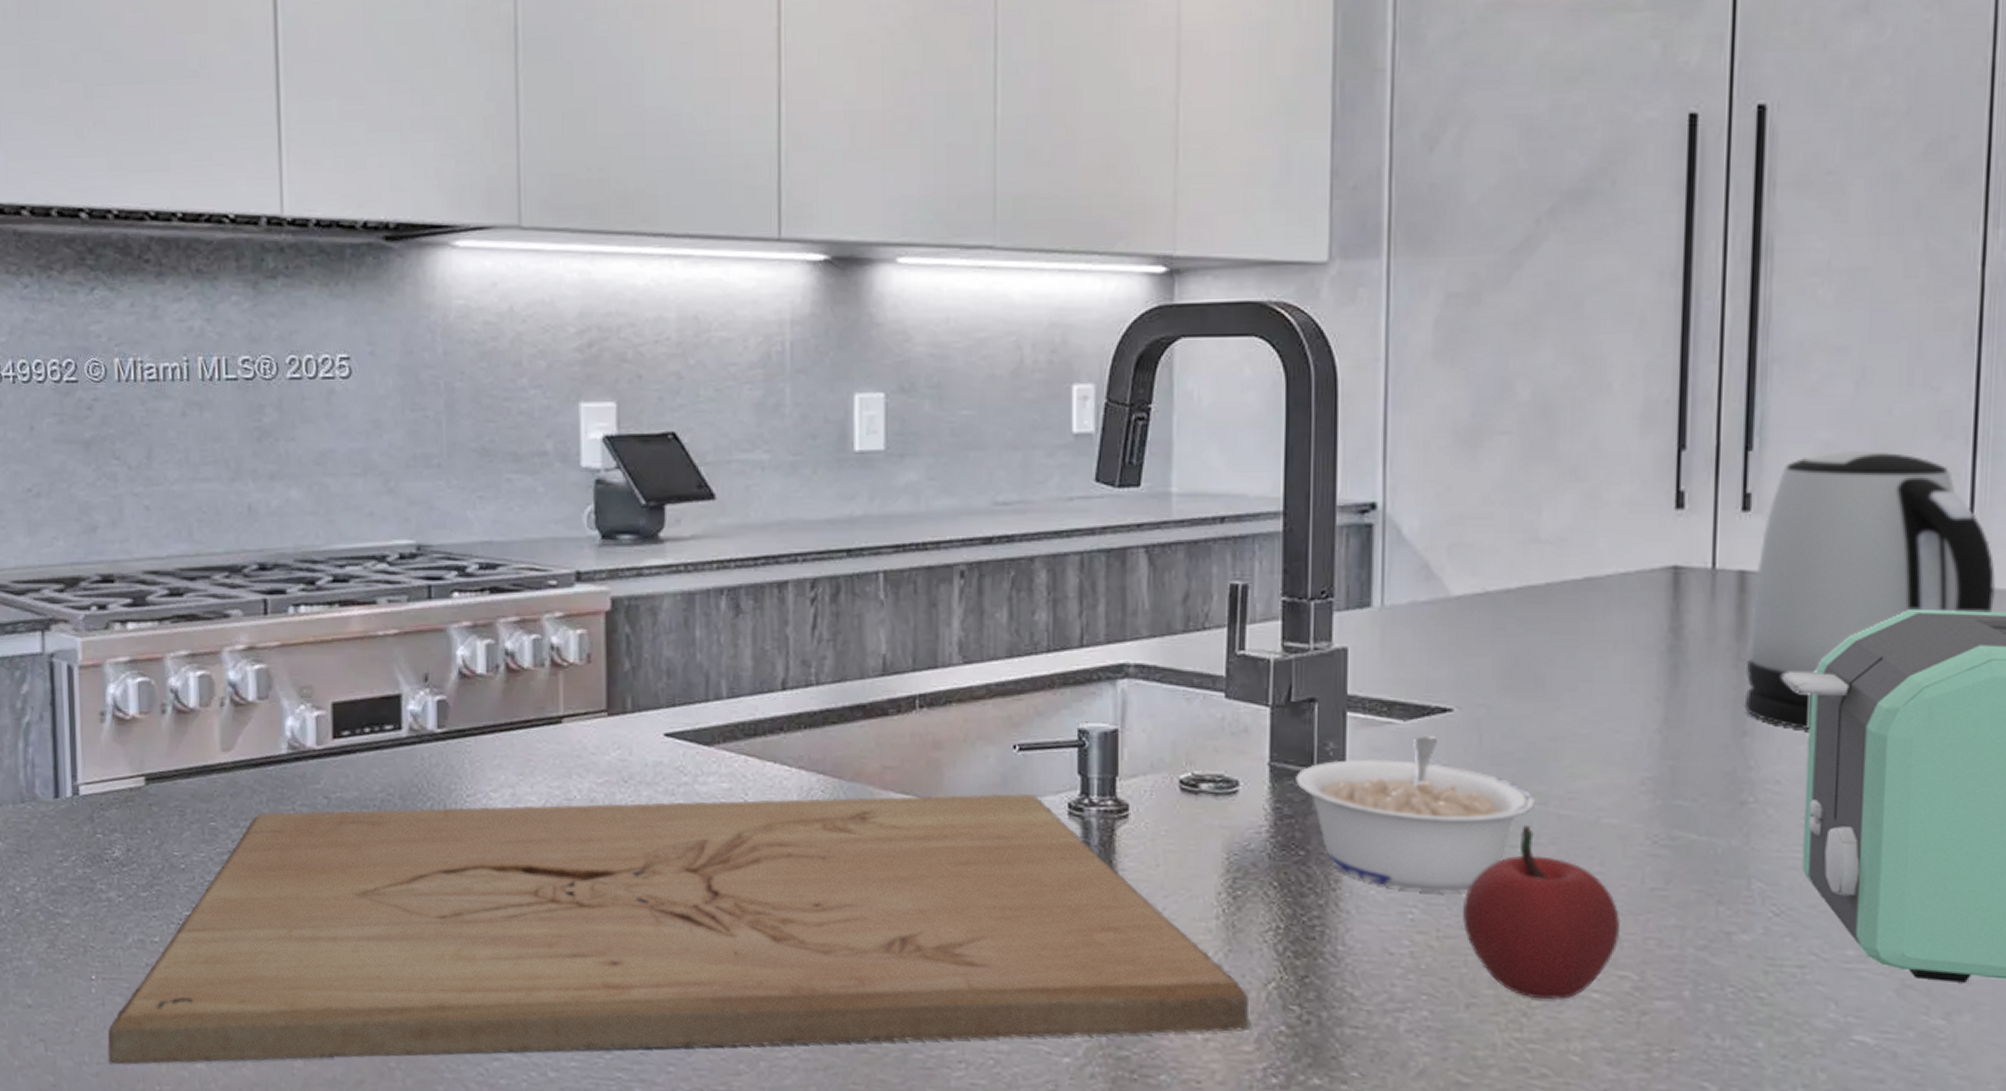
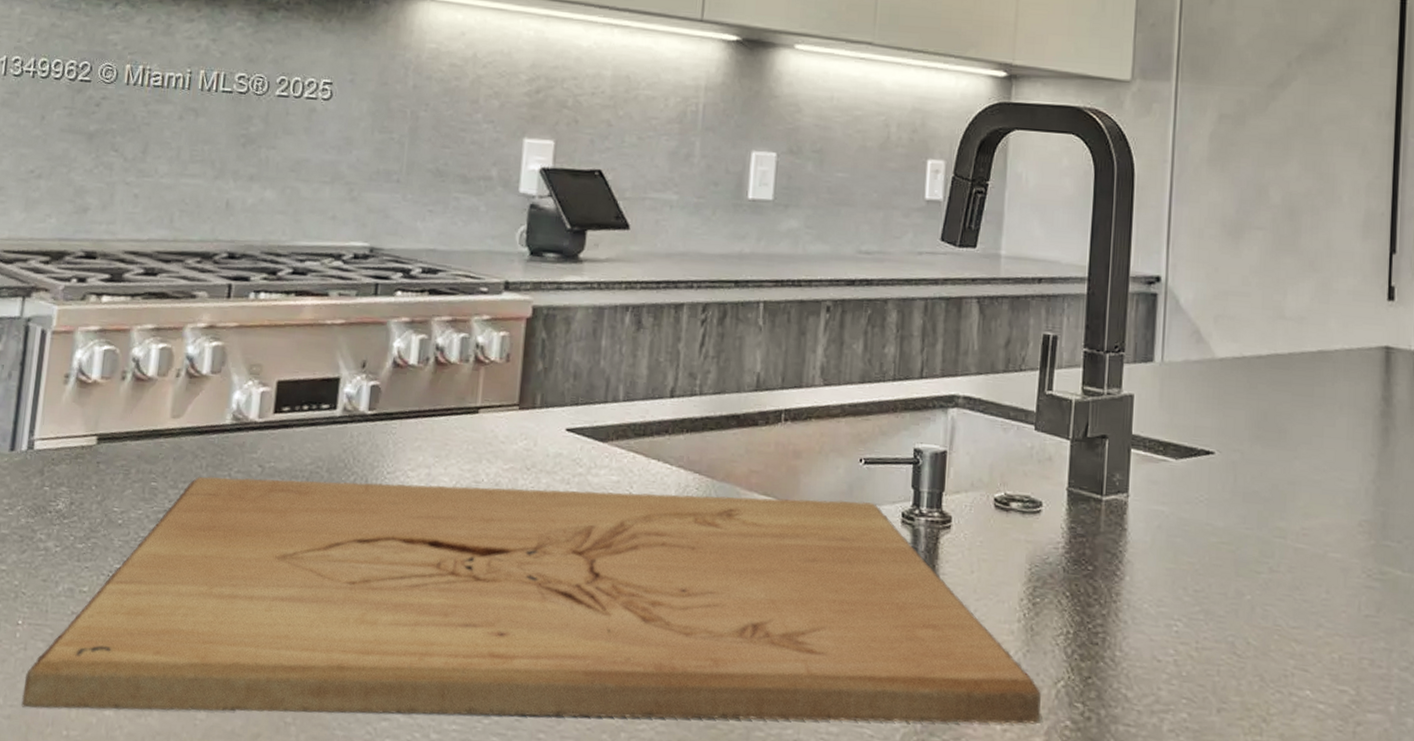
legume: present [1296,736,1535,893] -> none [1088,473,1276,610]
apple: present [1463,825,1621,1000] -> none [1217,555,1342,709]

